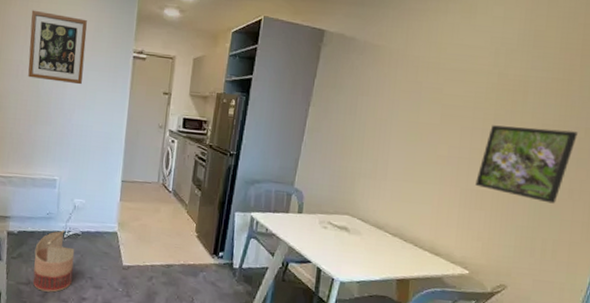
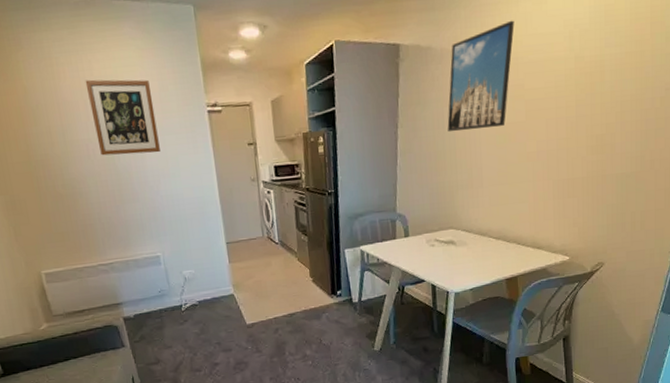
basket: present [32,230,75,292] -> none [155,304,201,367]
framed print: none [359,28,441,124] -> present [447,20,515,132]
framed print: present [475,125,578,204] -> none [566,102,654,178]

